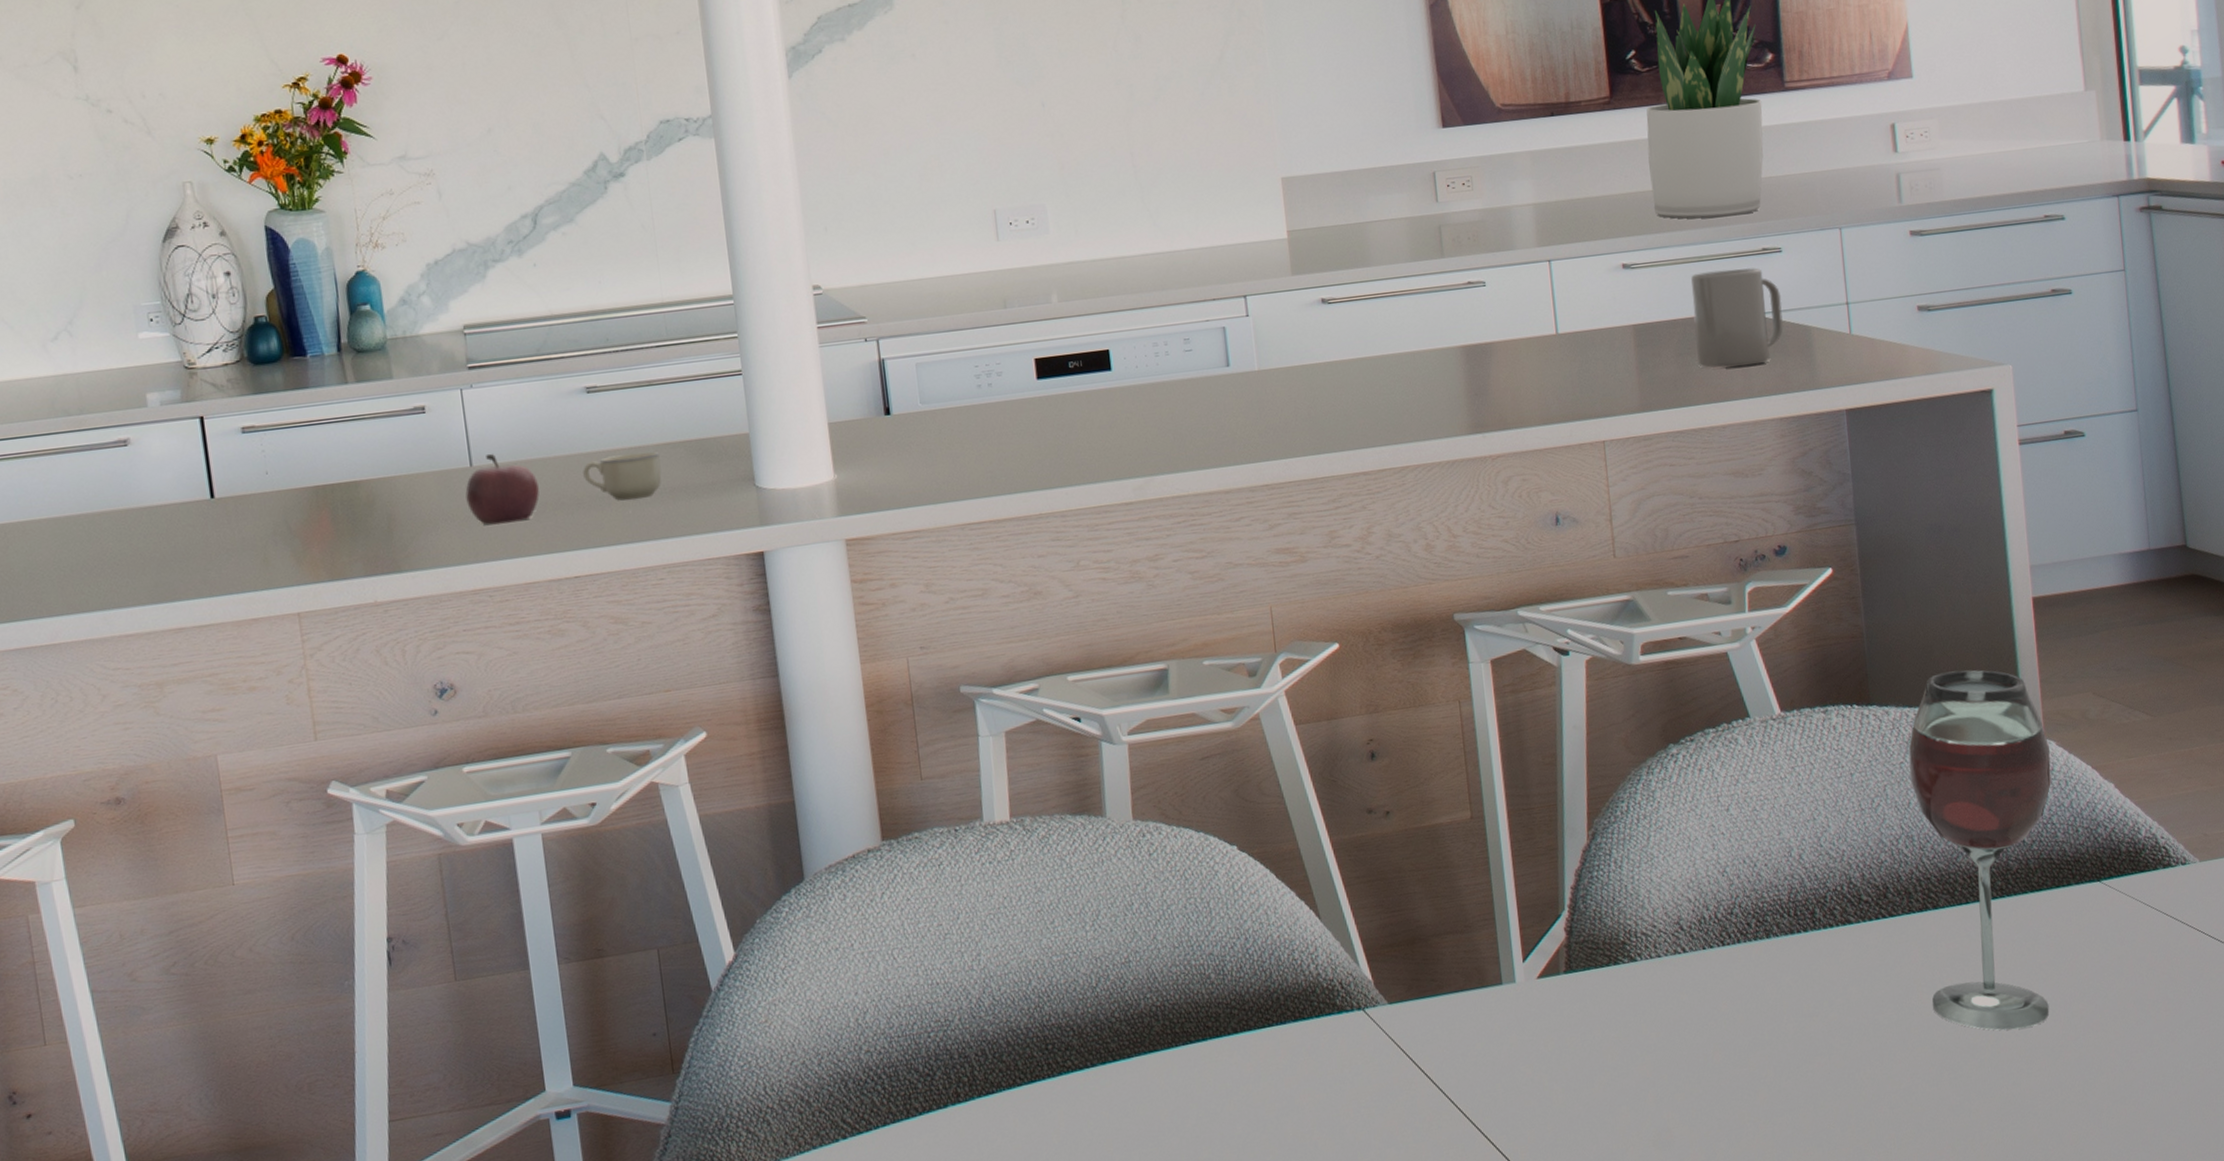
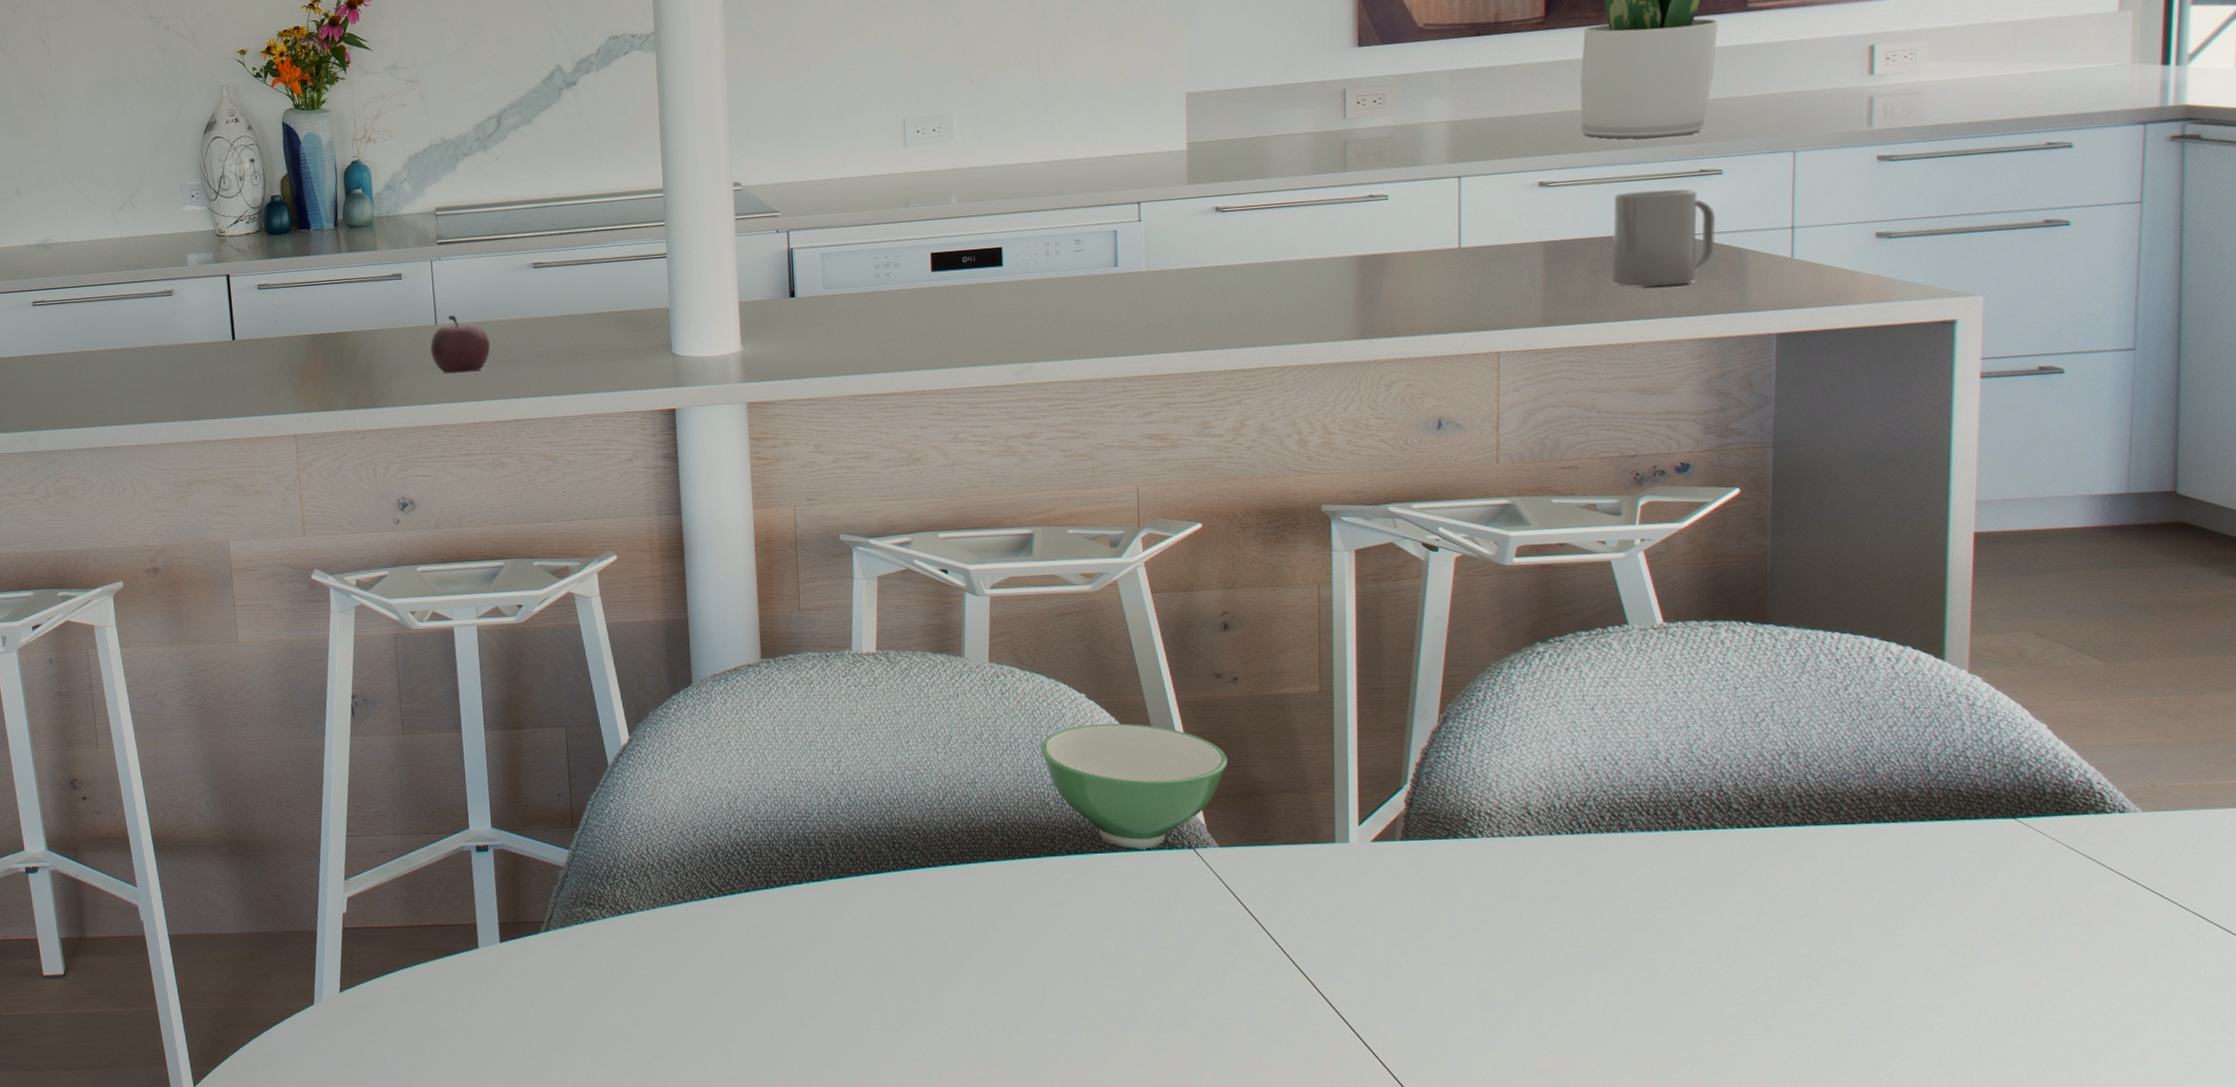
cup: present [583,451,662,501] -> none [527,319,593,360]
bowl: none [1195,874,1389,1018] -> present [1040,723,1228,849]
wineglass: present [1908,669,2052,1031] -> none [1798,598,1973,949]

